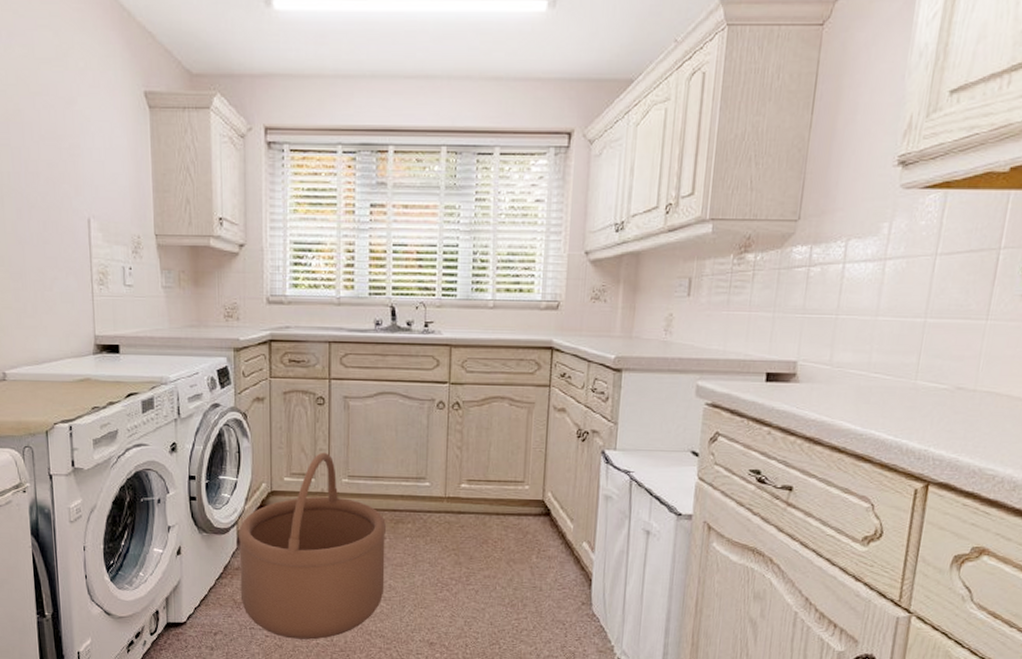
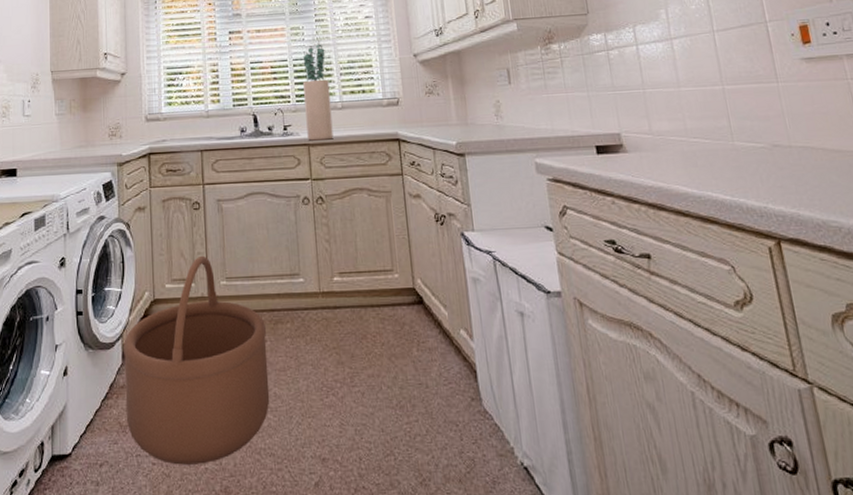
vase: none [450,224,483,342] -> present [303,40,334,141]

